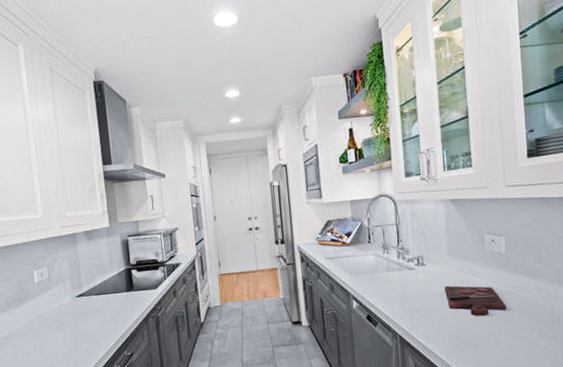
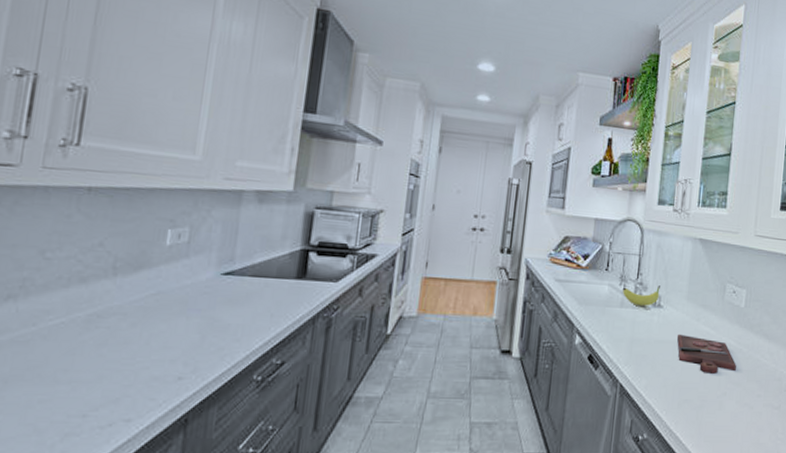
fruit: none [387,247,421,268] -> present [623,285,660,306]

